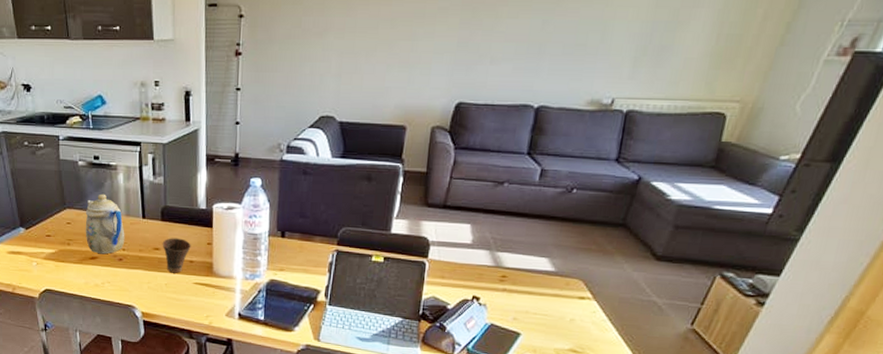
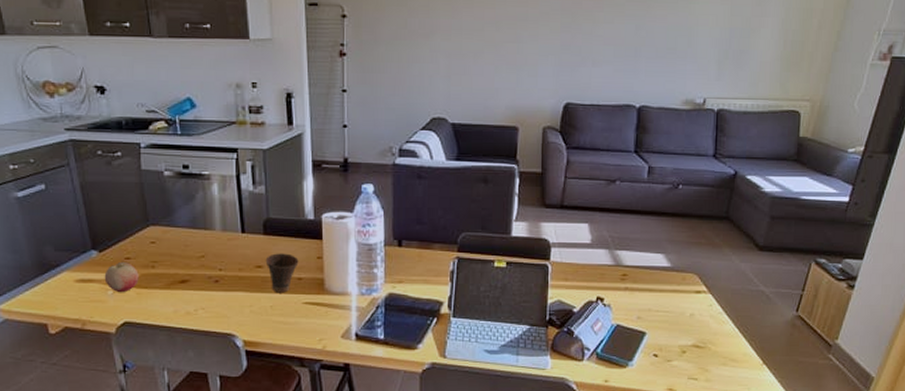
fruit: none [30,239,57,265] -> present [104,262,139,293]
teapot: present [85,193,125,254] -> none [173,207,221,276]

